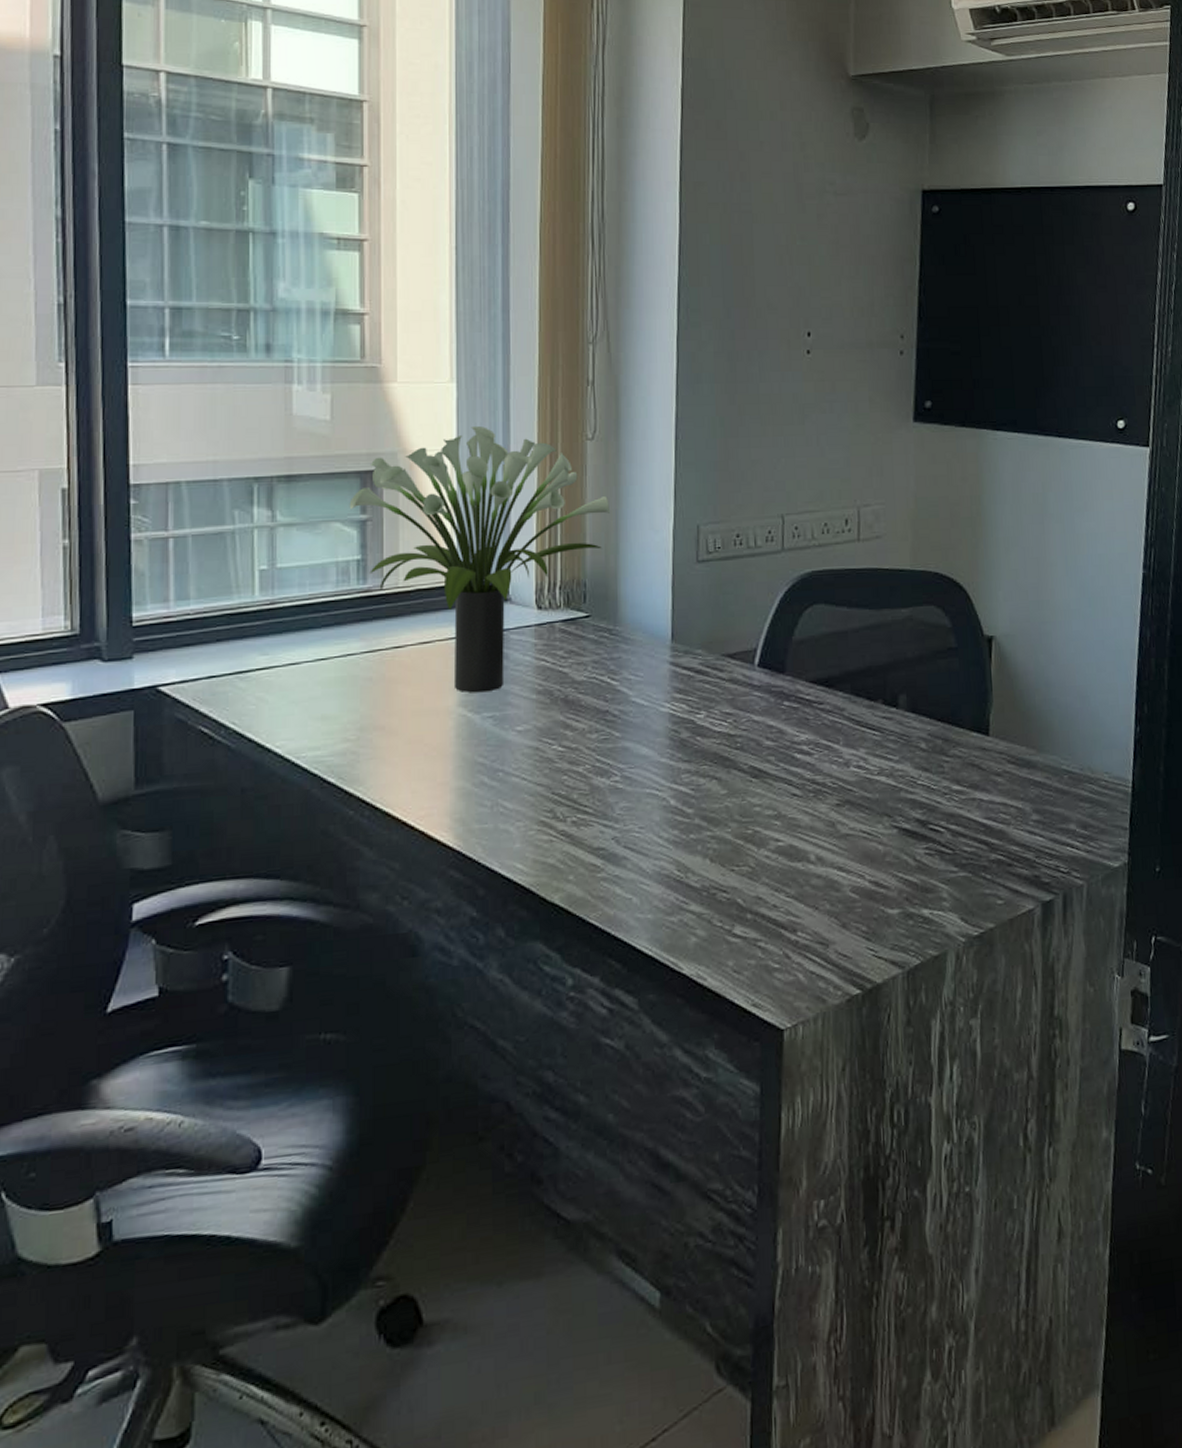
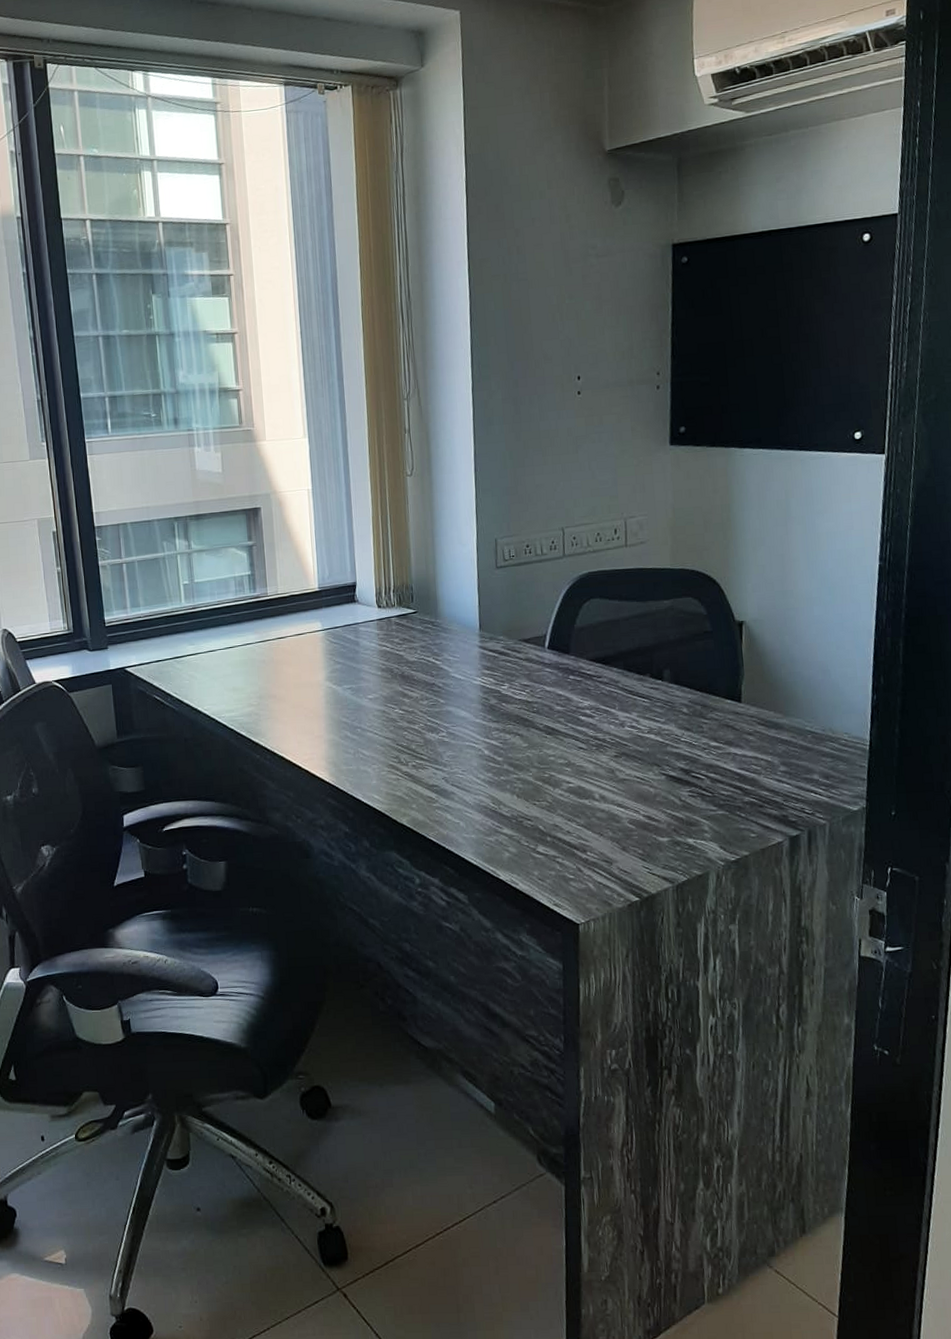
potted plant: present [349,425,610,693] -> none [239,470,427,671]

